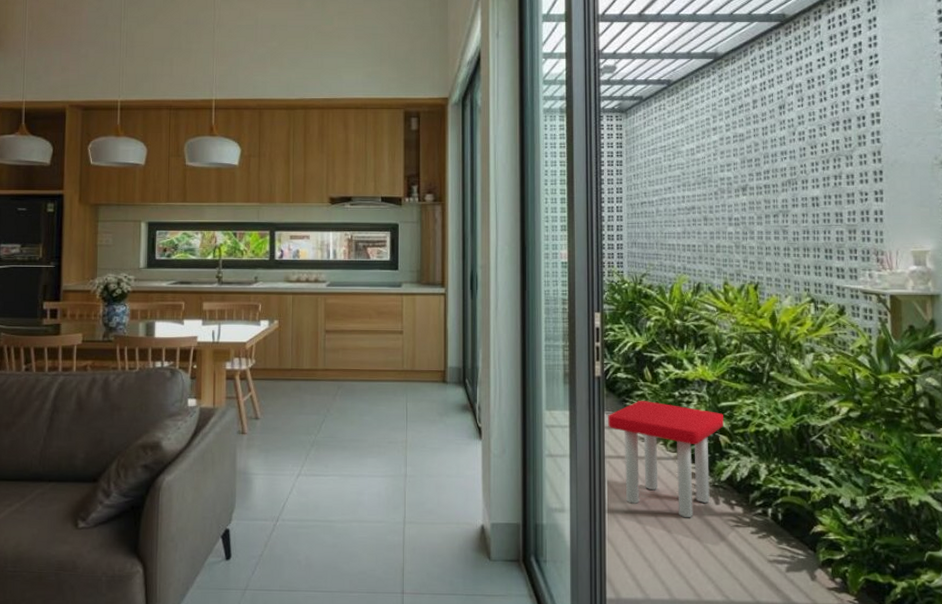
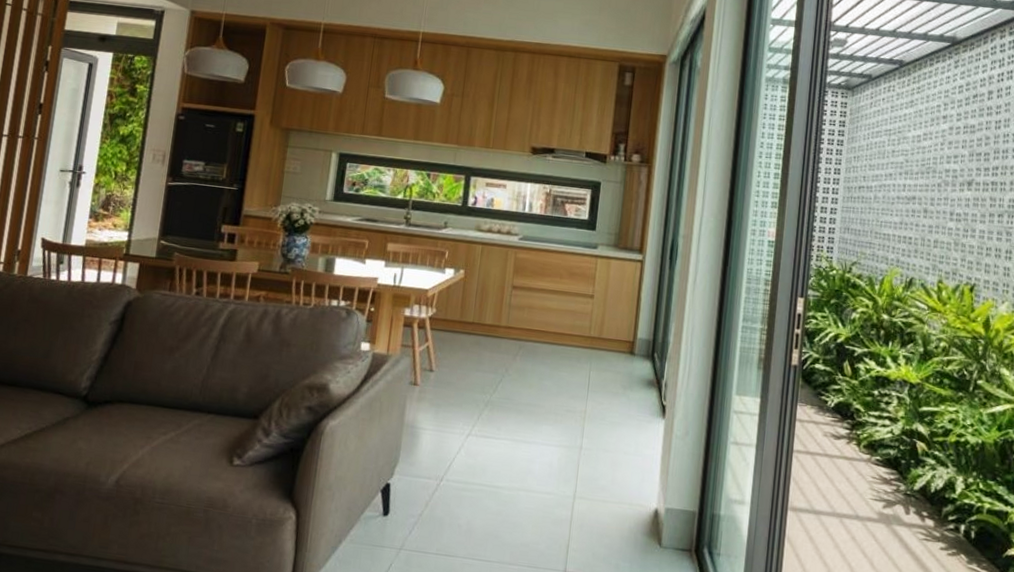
stool: present [608,400,724,518] -> none [800,395,924,526]

